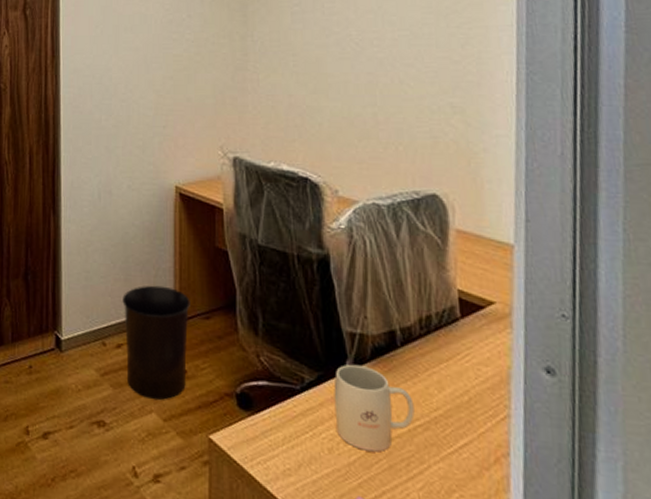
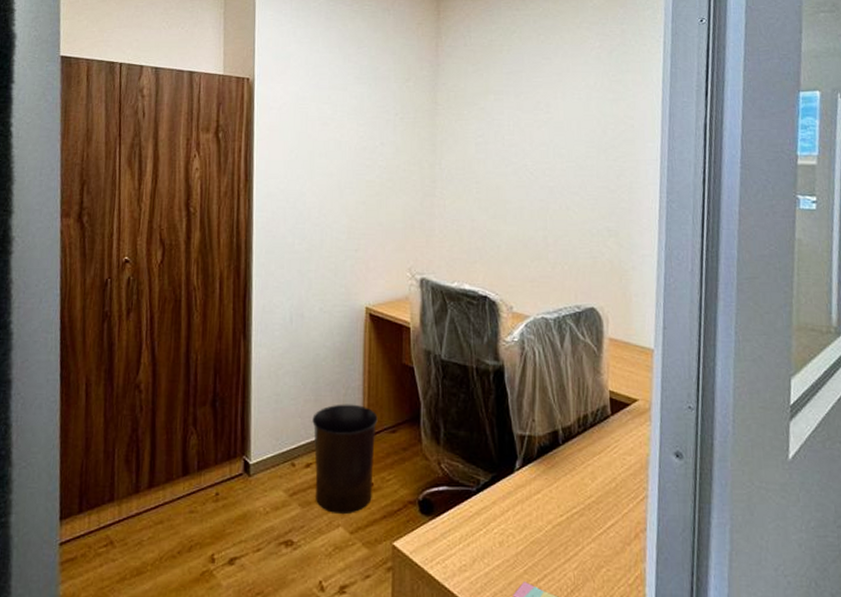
mug: present [333,364,415,453] -> none [505,463,572,540]

